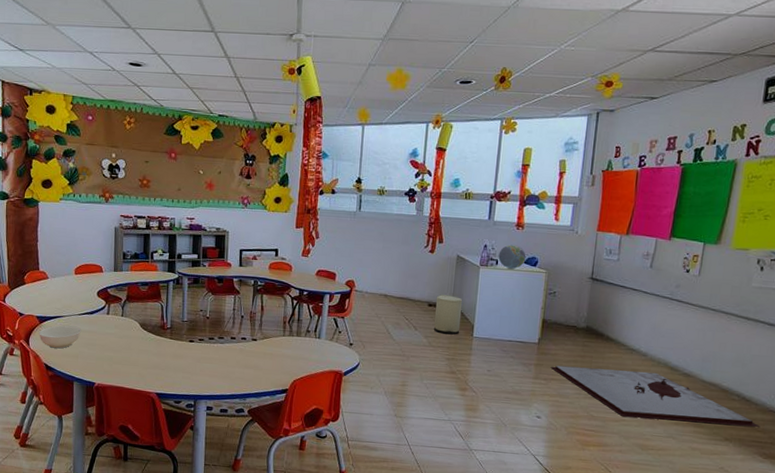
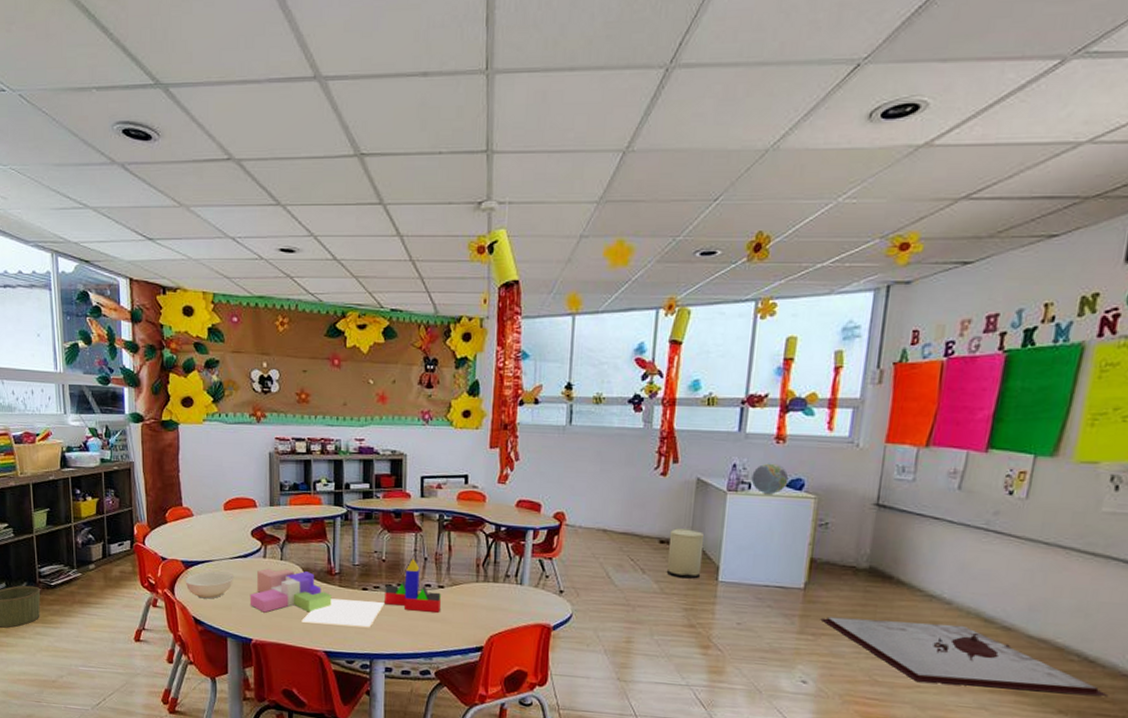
toy blocks: none [94,323,164,361] -> present [249,568,332,613]
paper sheet: none [137,349,208,373] -> present [301,598,385,627]
building blocks: none [208,316,254,361] -> present [385,558,441,613]

